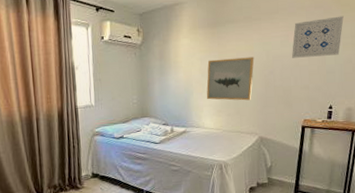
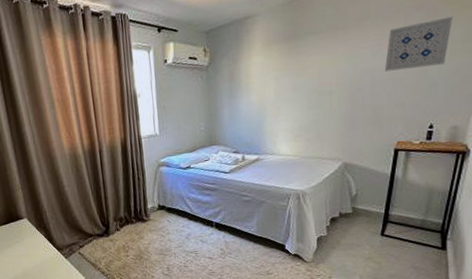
wall art: present [206,57,254,101] -> none [282,72,339,124]

